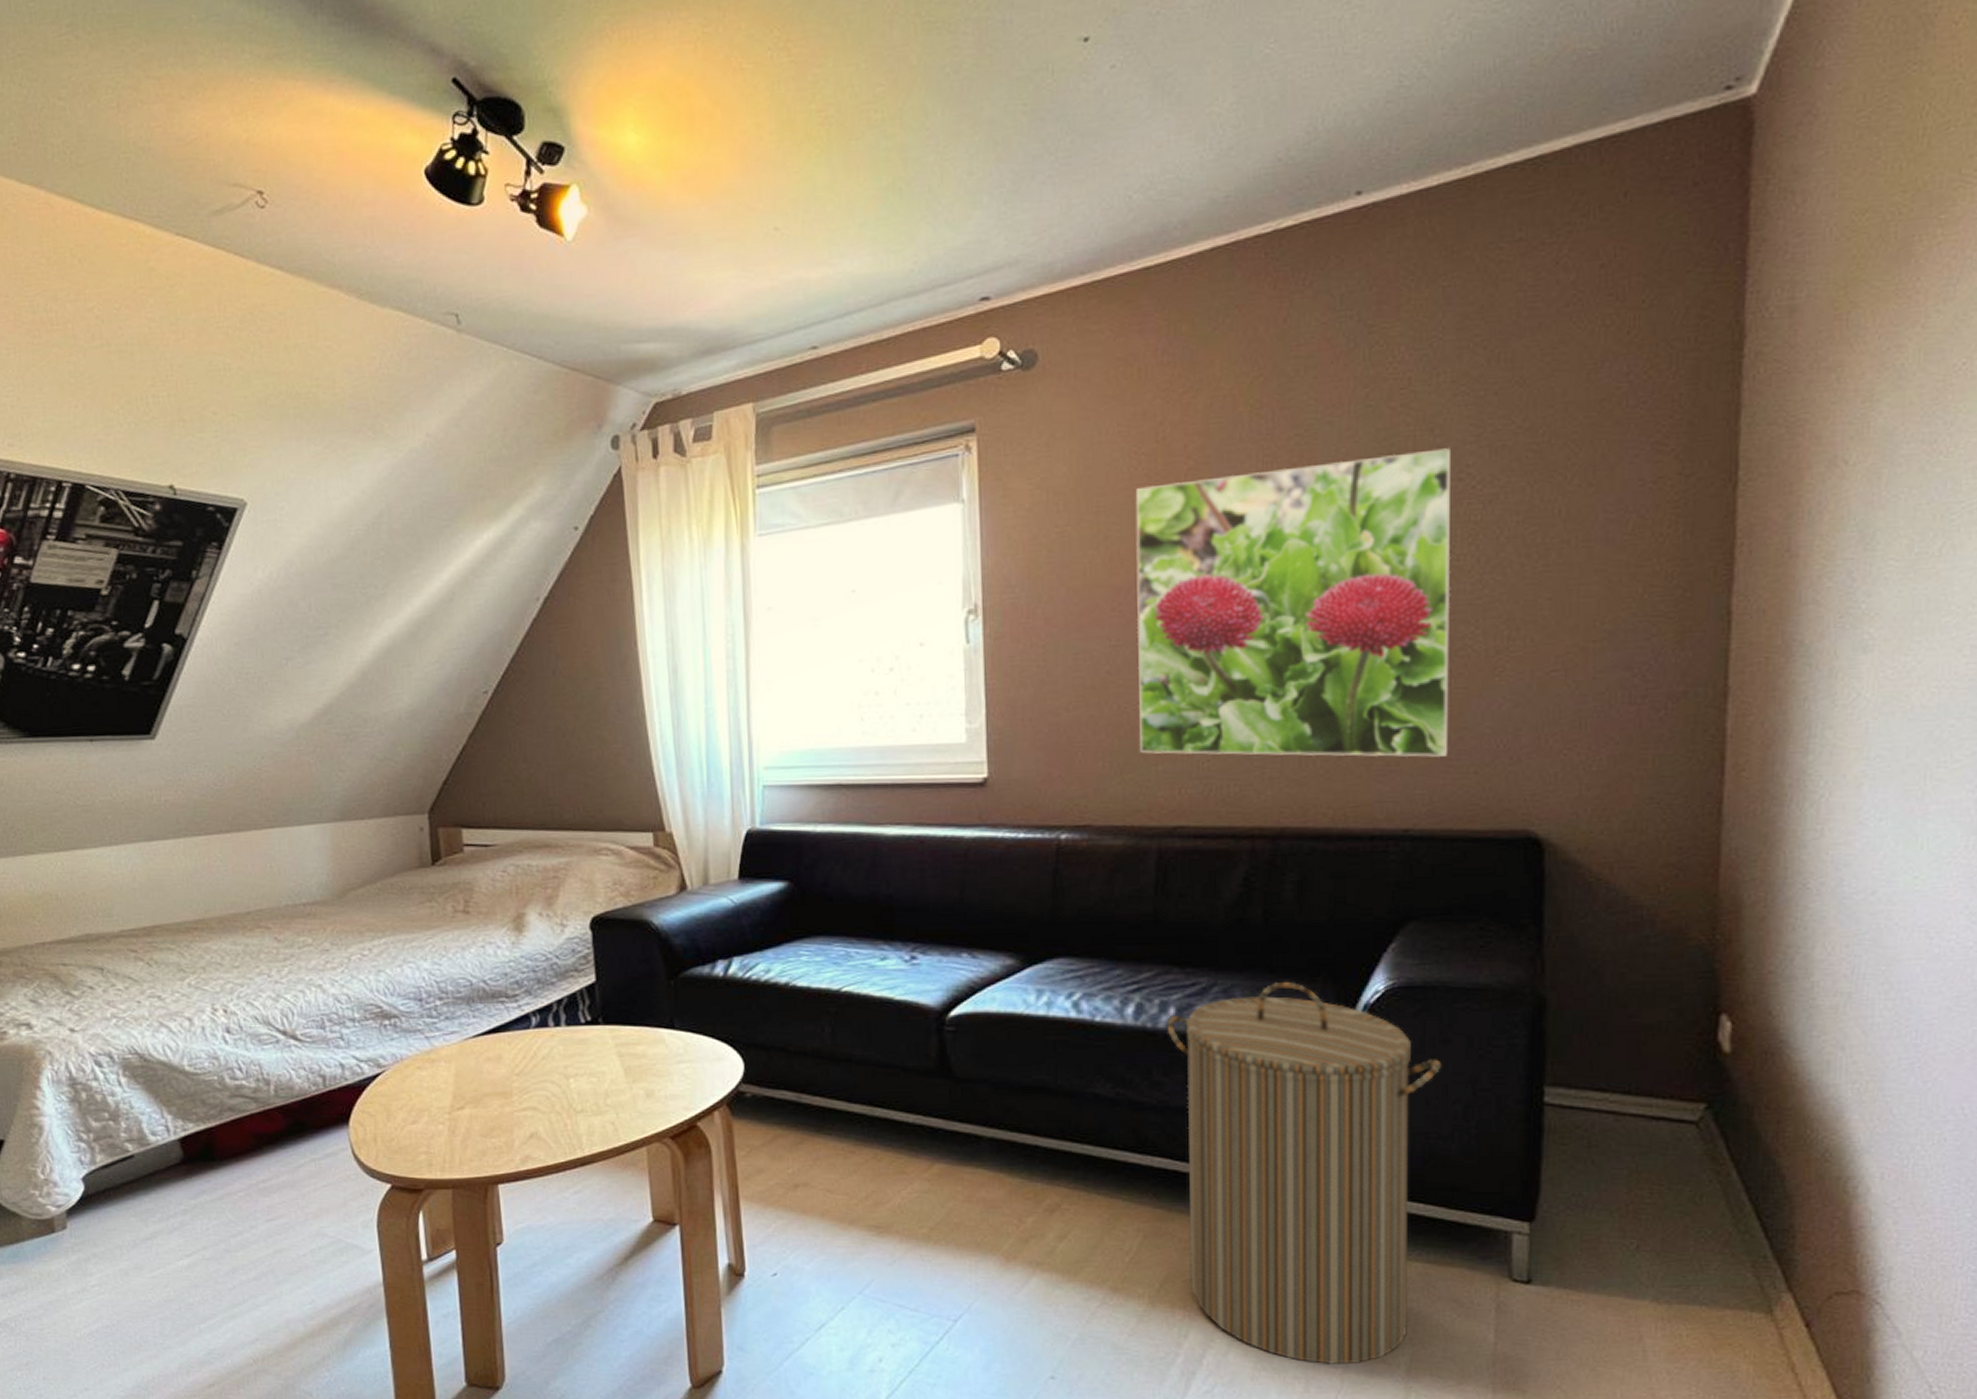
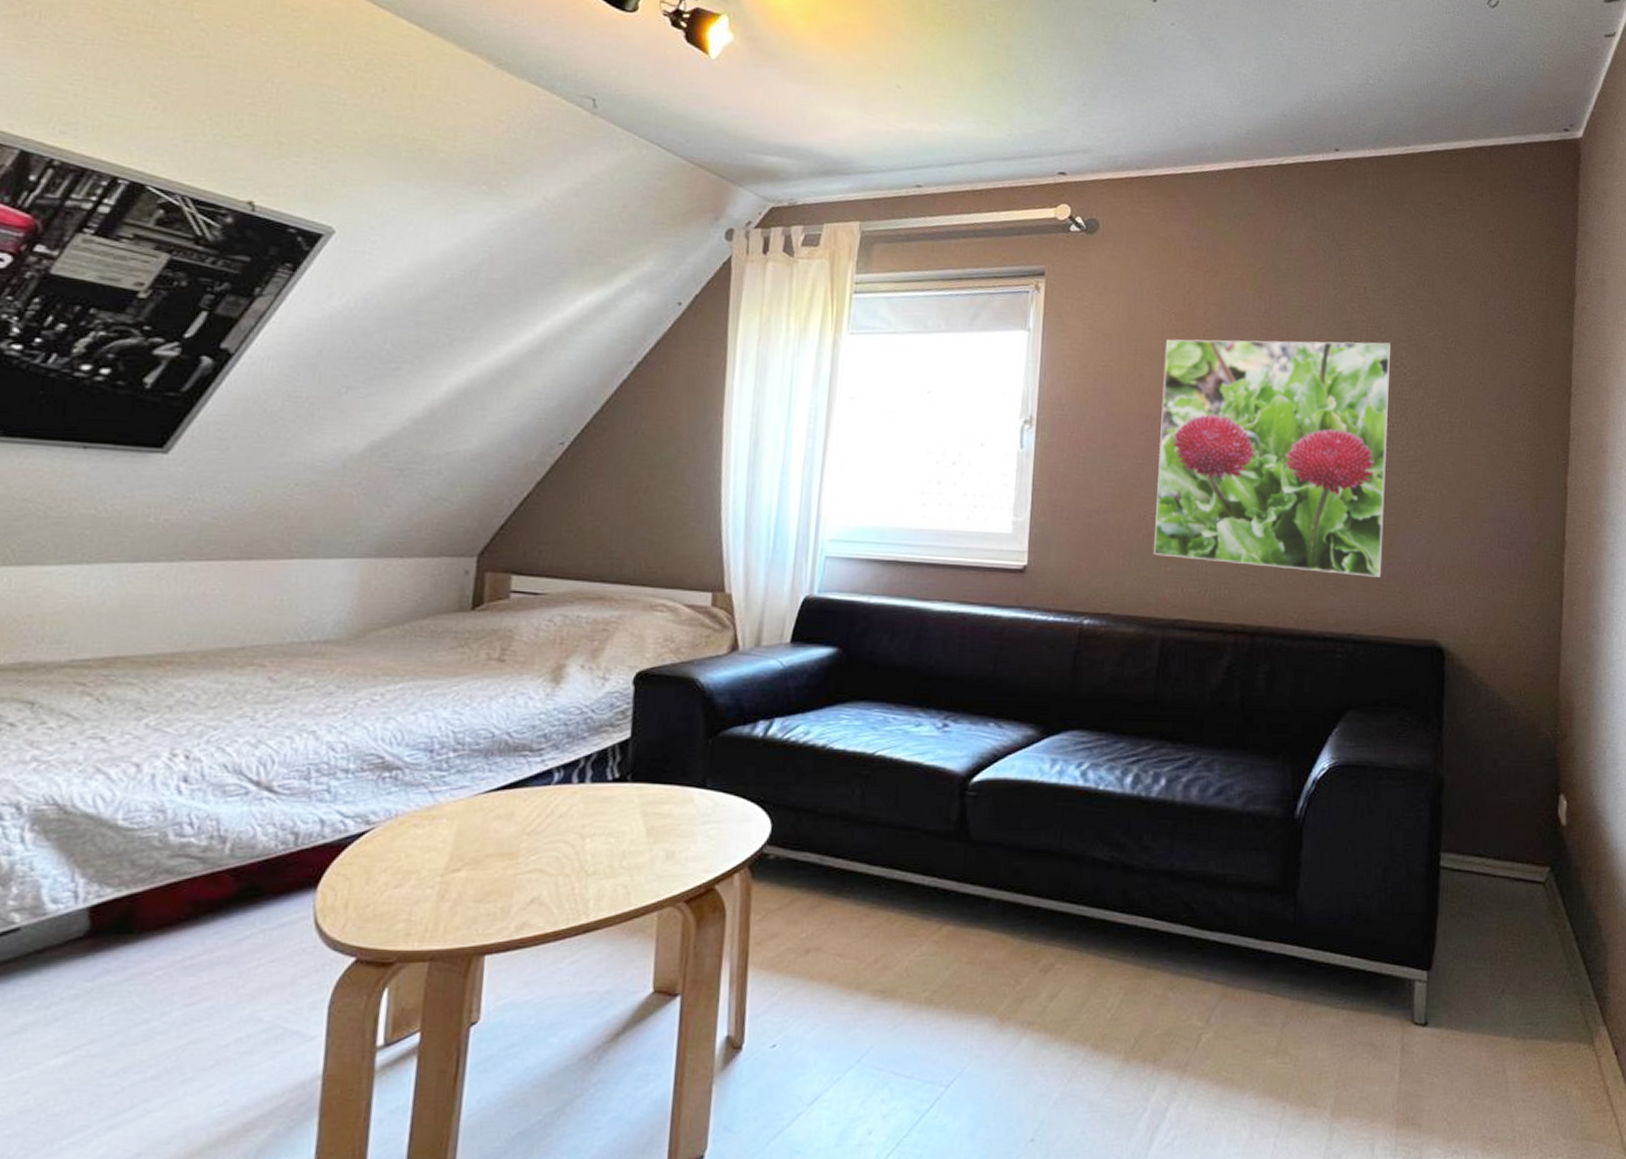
laundry hamper: present [1166,981,1442,1366] -> none [1157,757,1368,1112]

